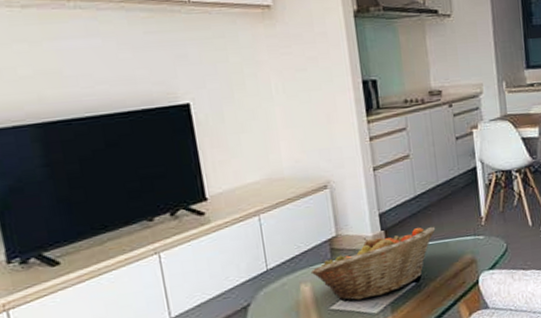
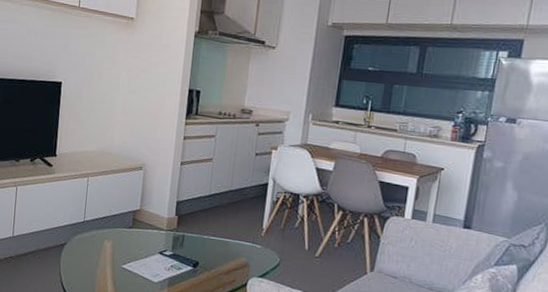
fruit basket: present [310,227,436,301] -> none [114,217,221,270]

